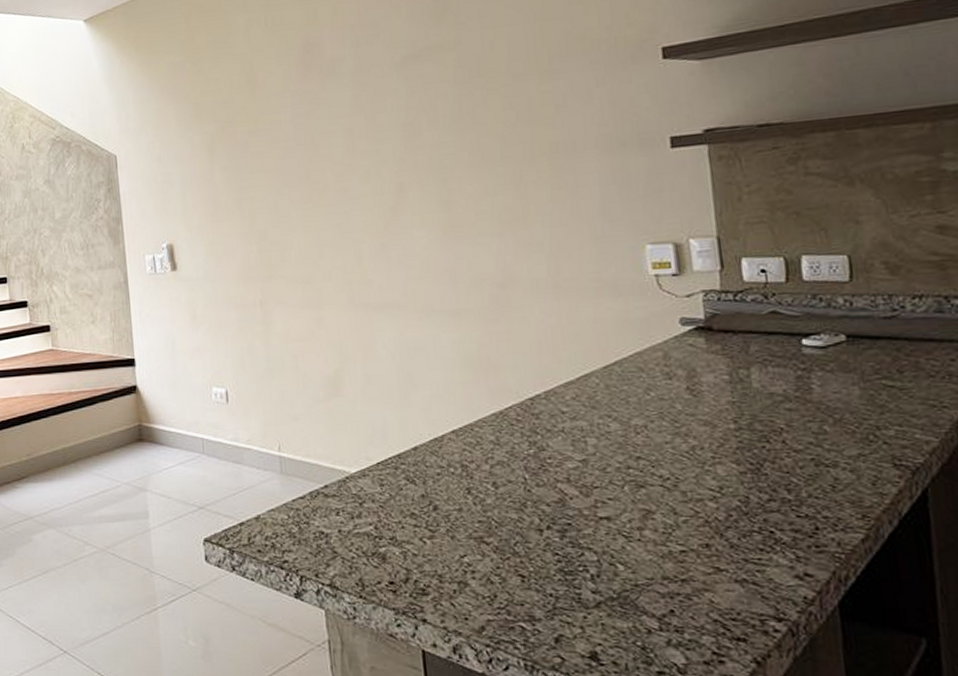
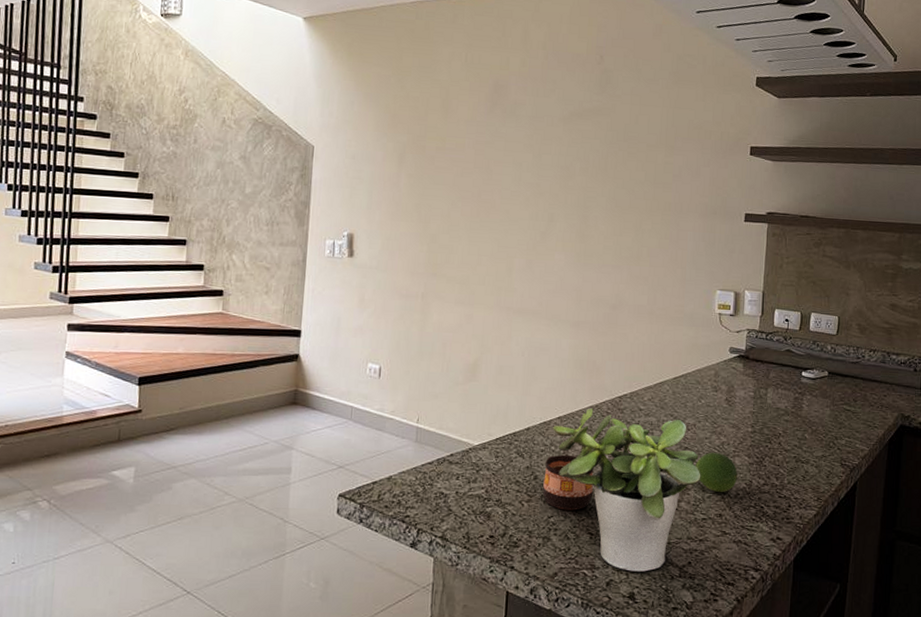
cup: none [445,477,517,547] -> present [543,454,594,510]
potted plant: none [447,415,668,624] -> present [553,408,701,572]
fruit: none [657,460,725,514] -> present [696,452,737,492]

